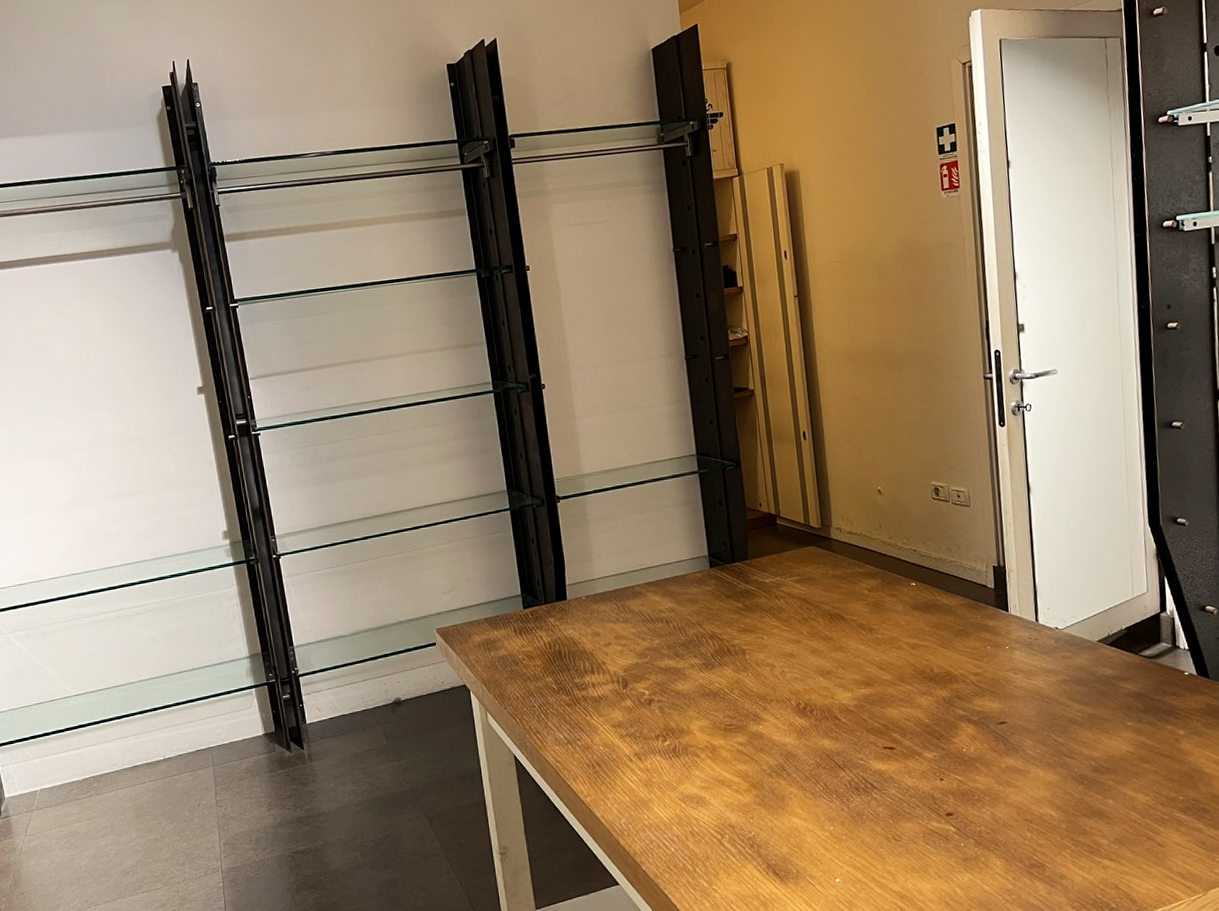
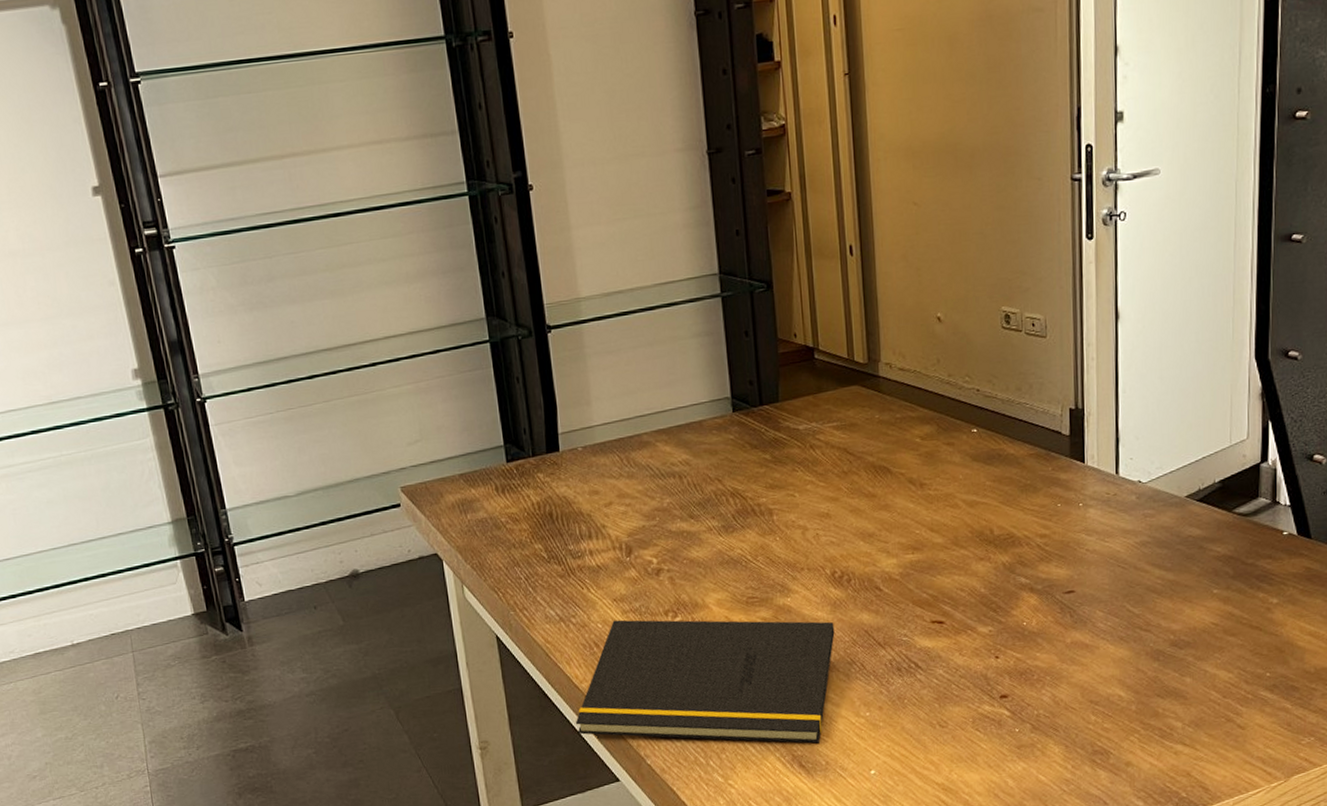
notepad: none [580,743,801,854] -> present [575,619,835,744]

